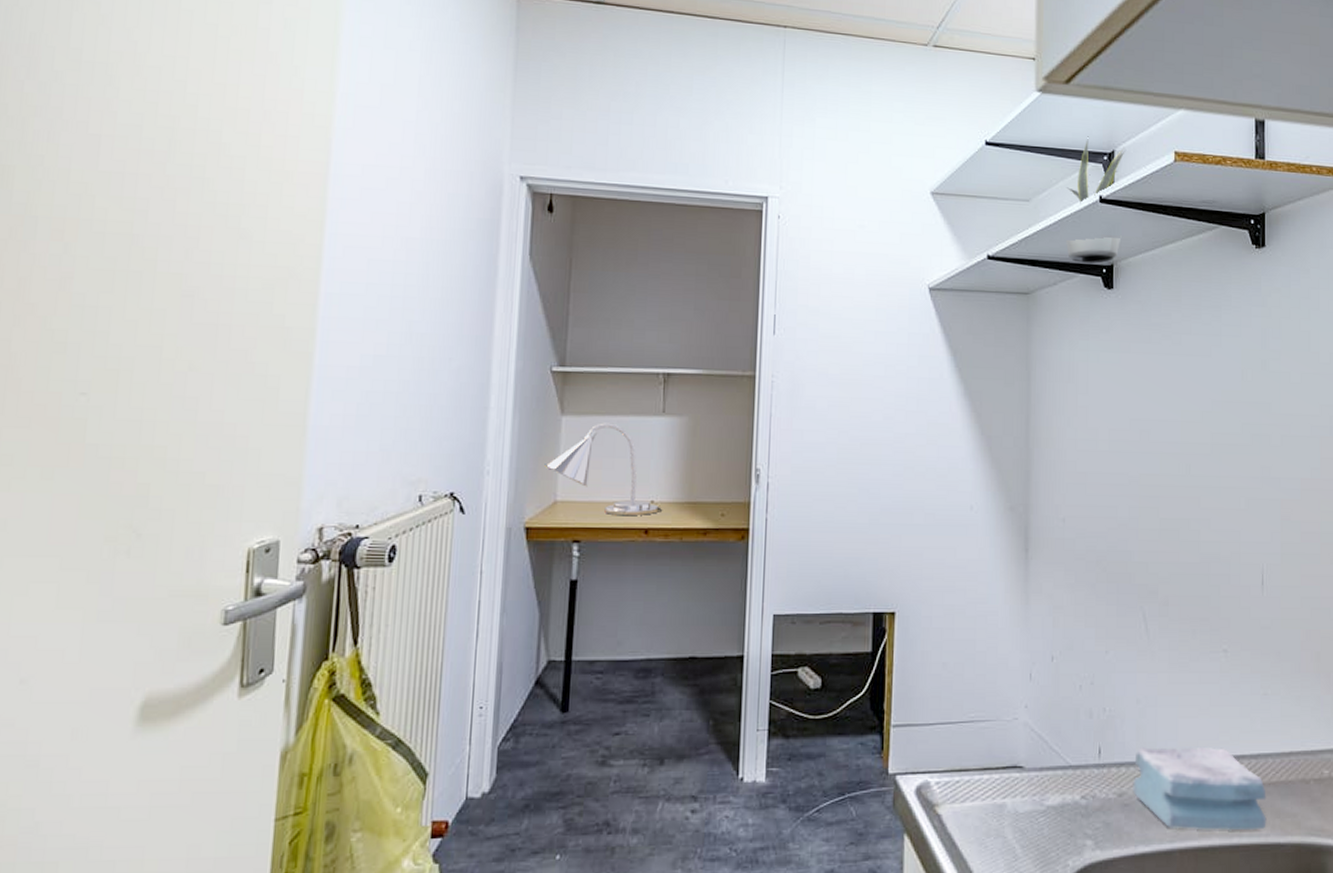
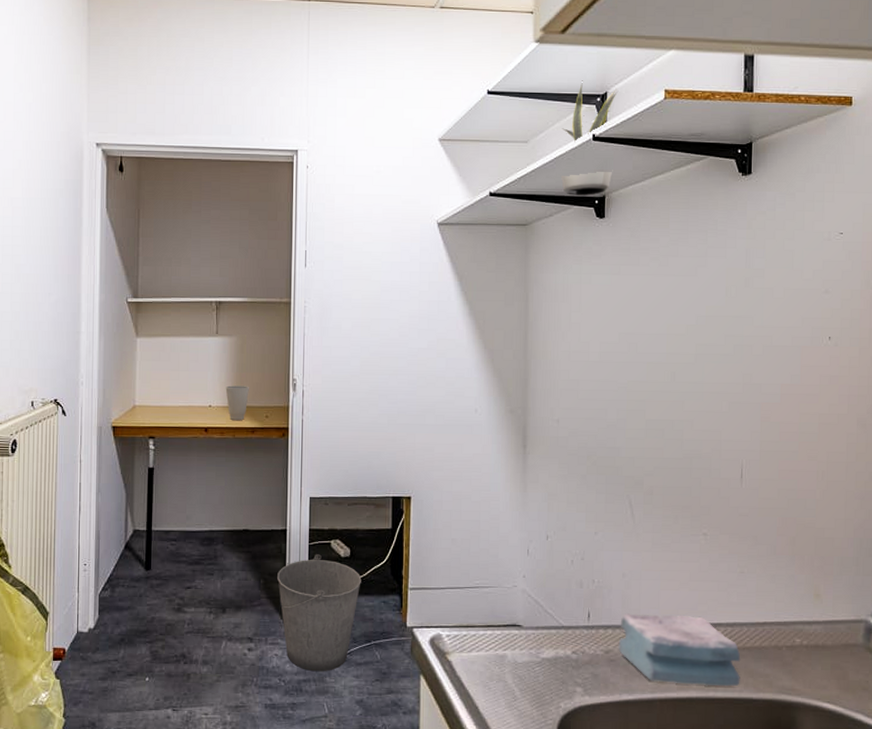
table lamp: present [546,423,662,516] -> none [126,343,218,418]
cup: none [672,476,702,519] -> present [225,385,249,420]
bucket: none [731,686,835,837] -> present [277,554,361,672]

